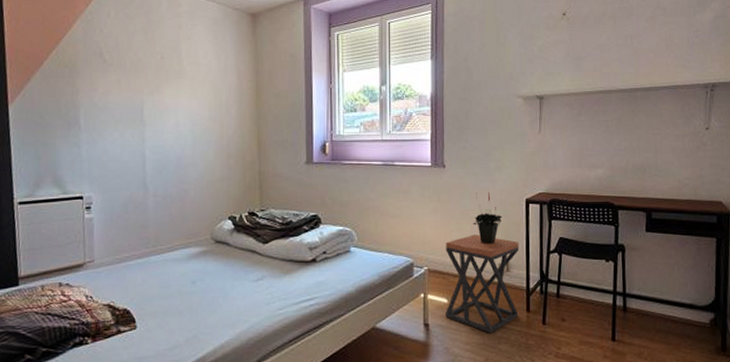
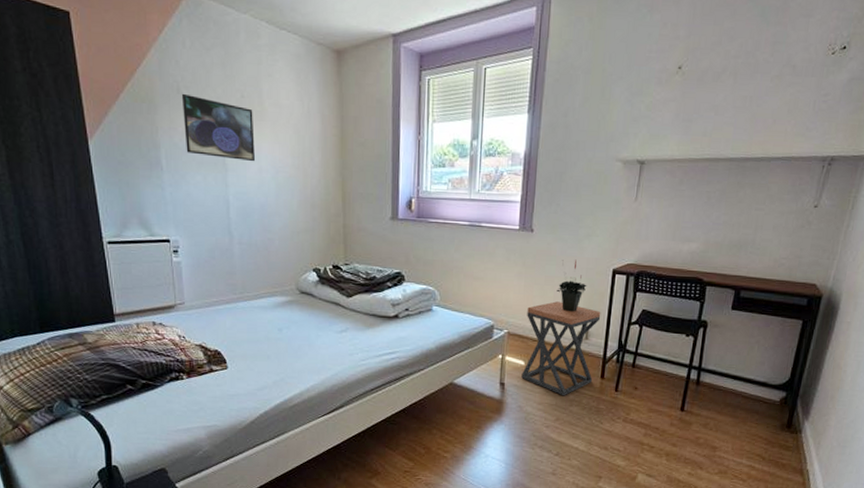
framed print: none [103,57,173,117] -> present [181,93,256,162]

